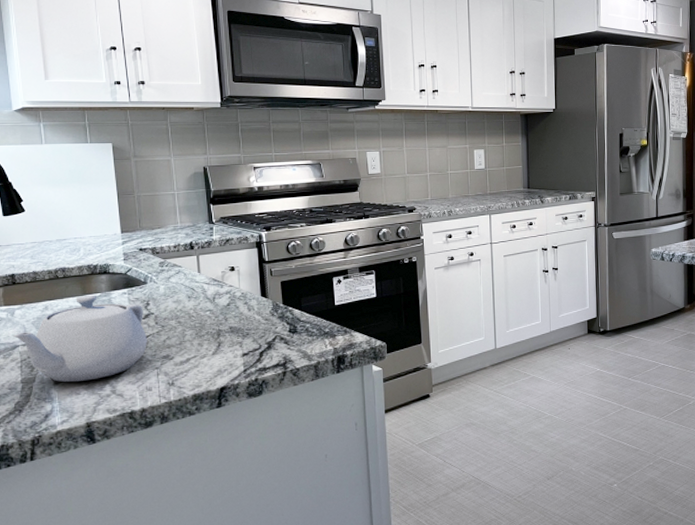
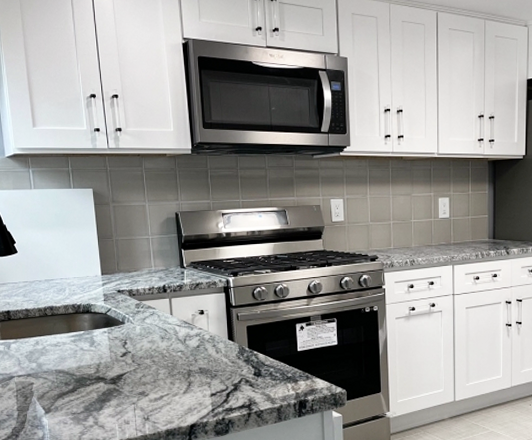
teapot: present [13,295,147,382] -> none [10,332,125,412]

